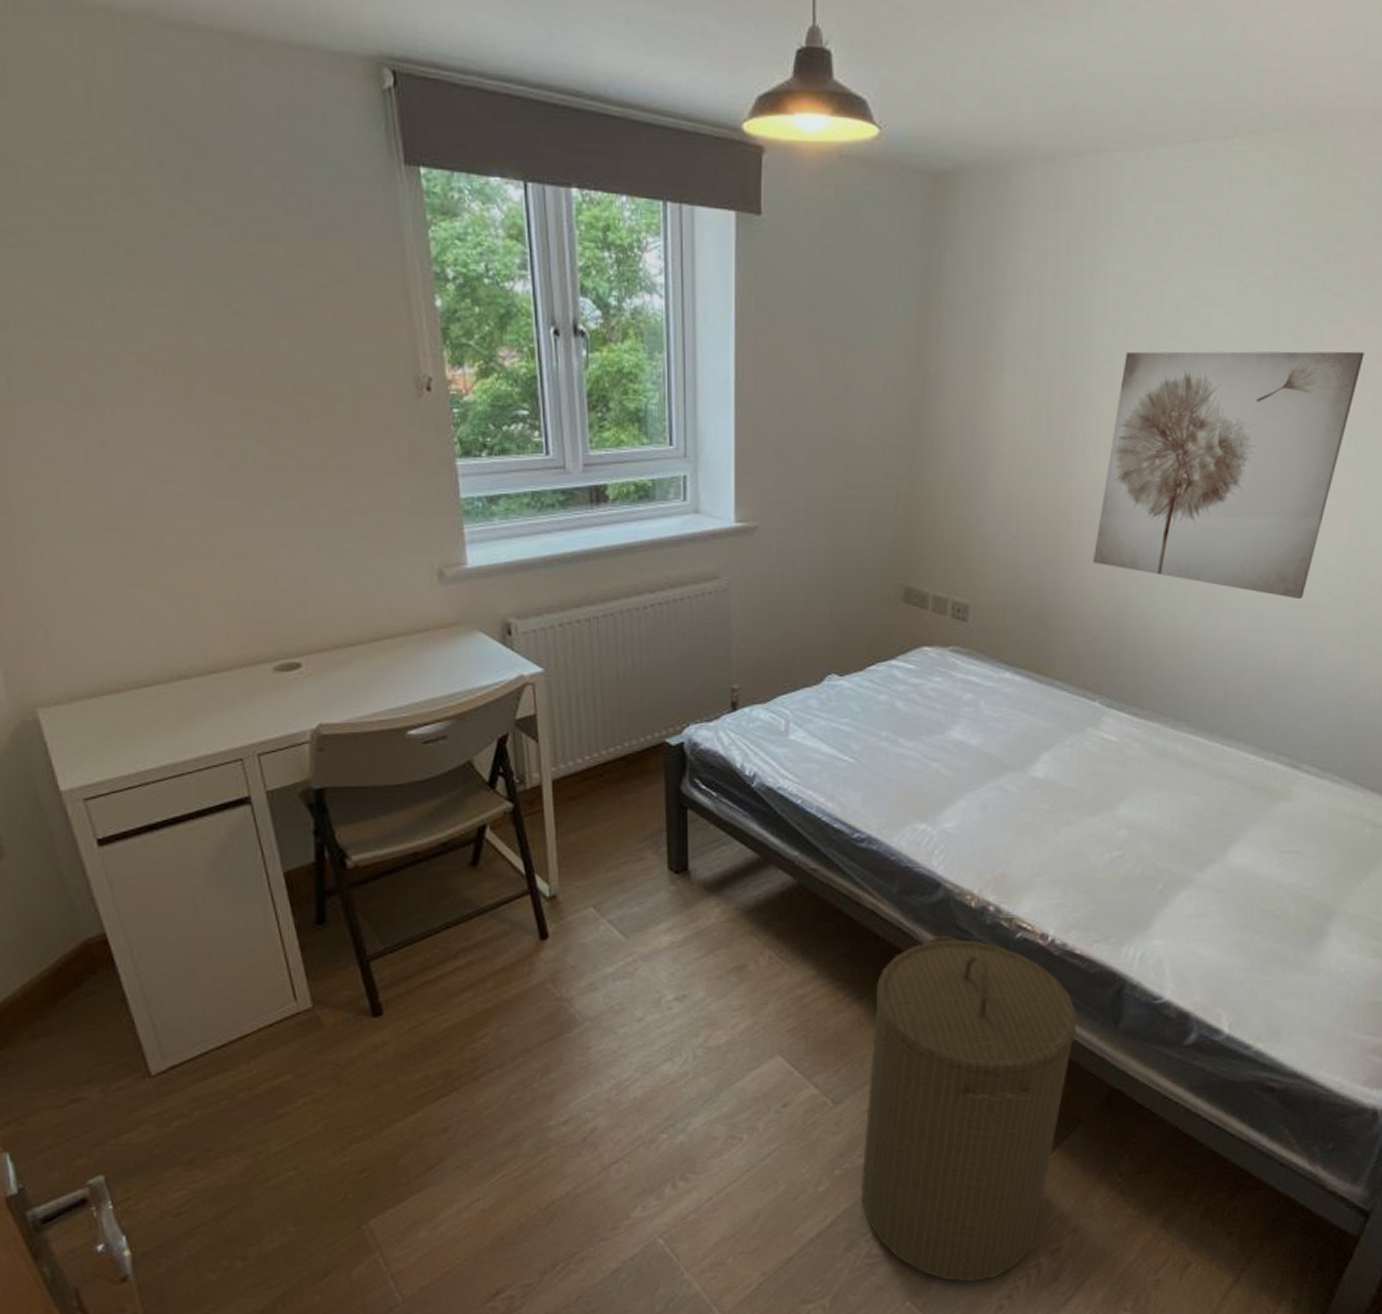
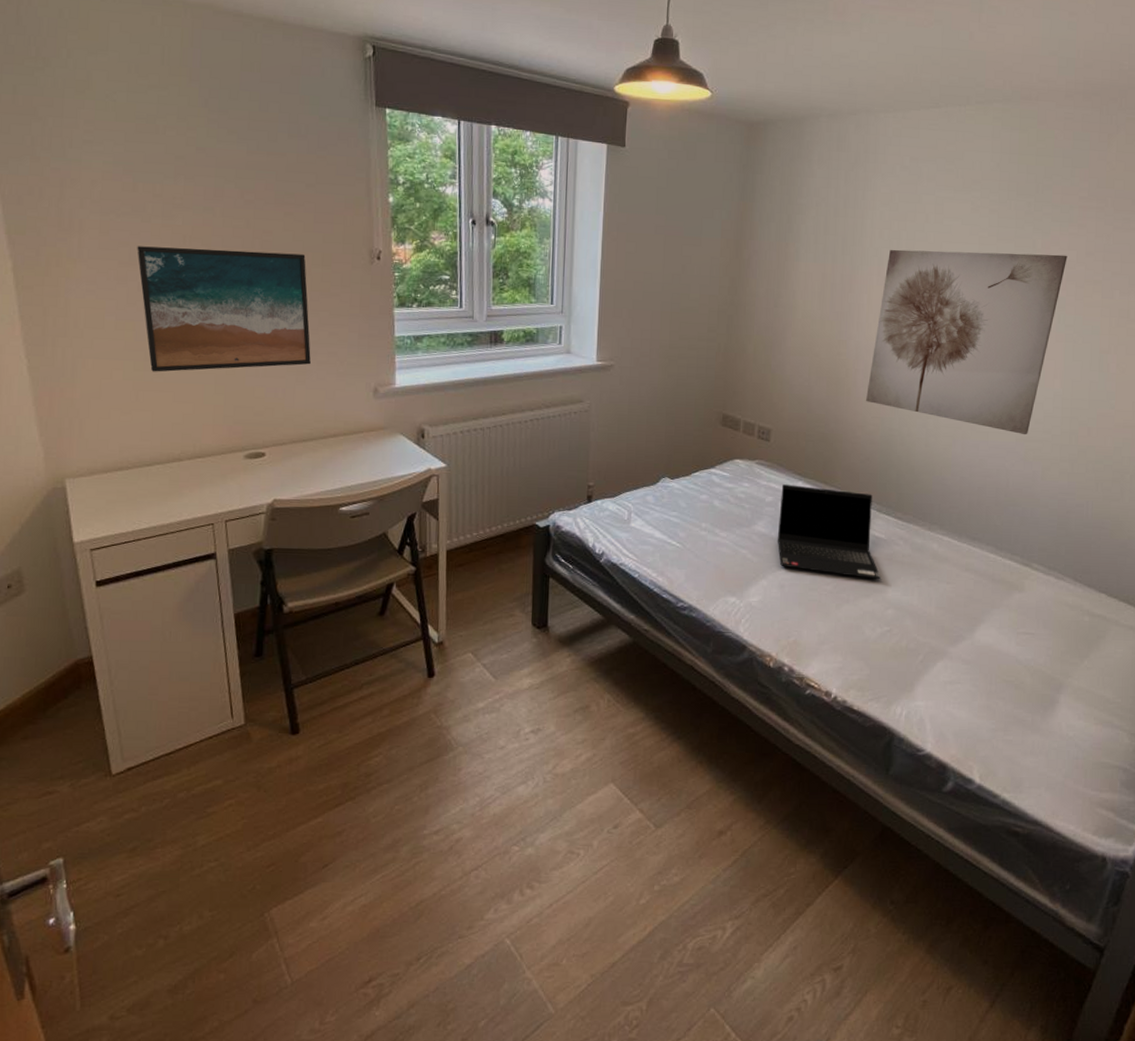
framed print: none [90,382,349,560] -> present [137,246,311,372]
laundry hamper: present [861,936,1078,1282] -> none [675,690,856,993]
laptop computer: none [978,677,1110,794] -> present [777,484,881,580]

